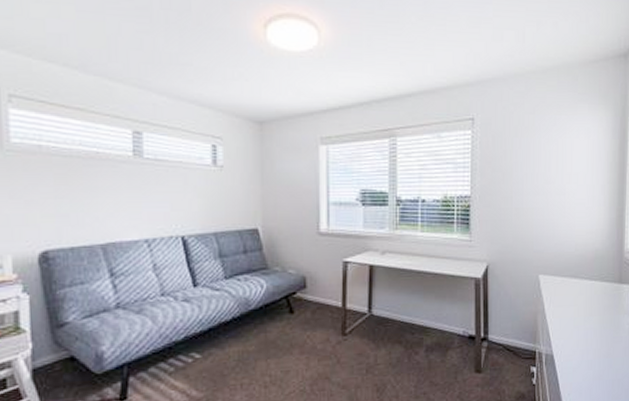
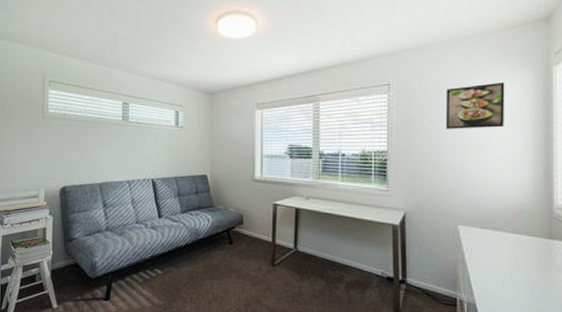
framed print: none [529,120,586,171] -> present [445,81,505,129]

